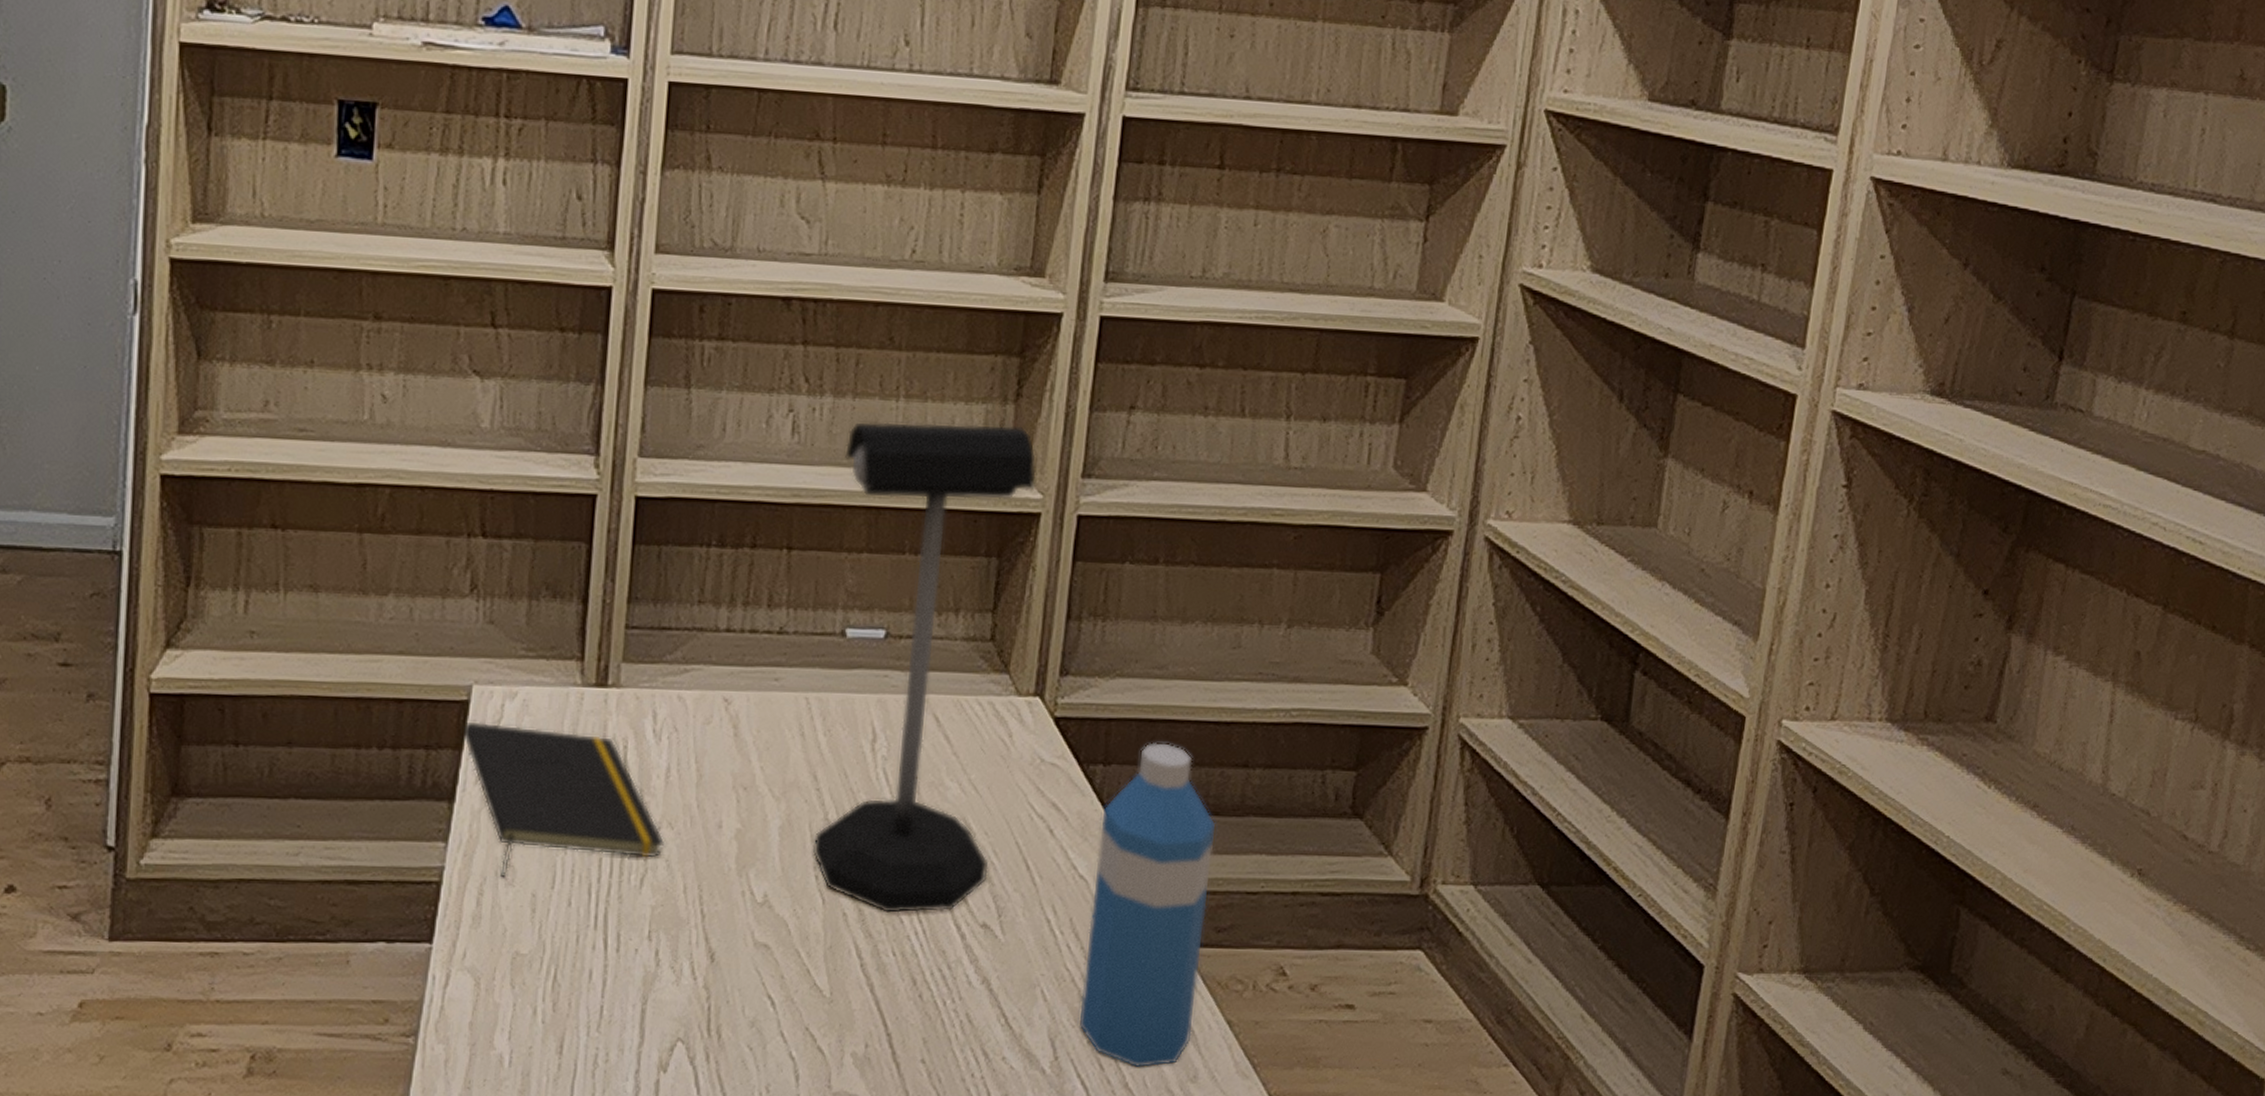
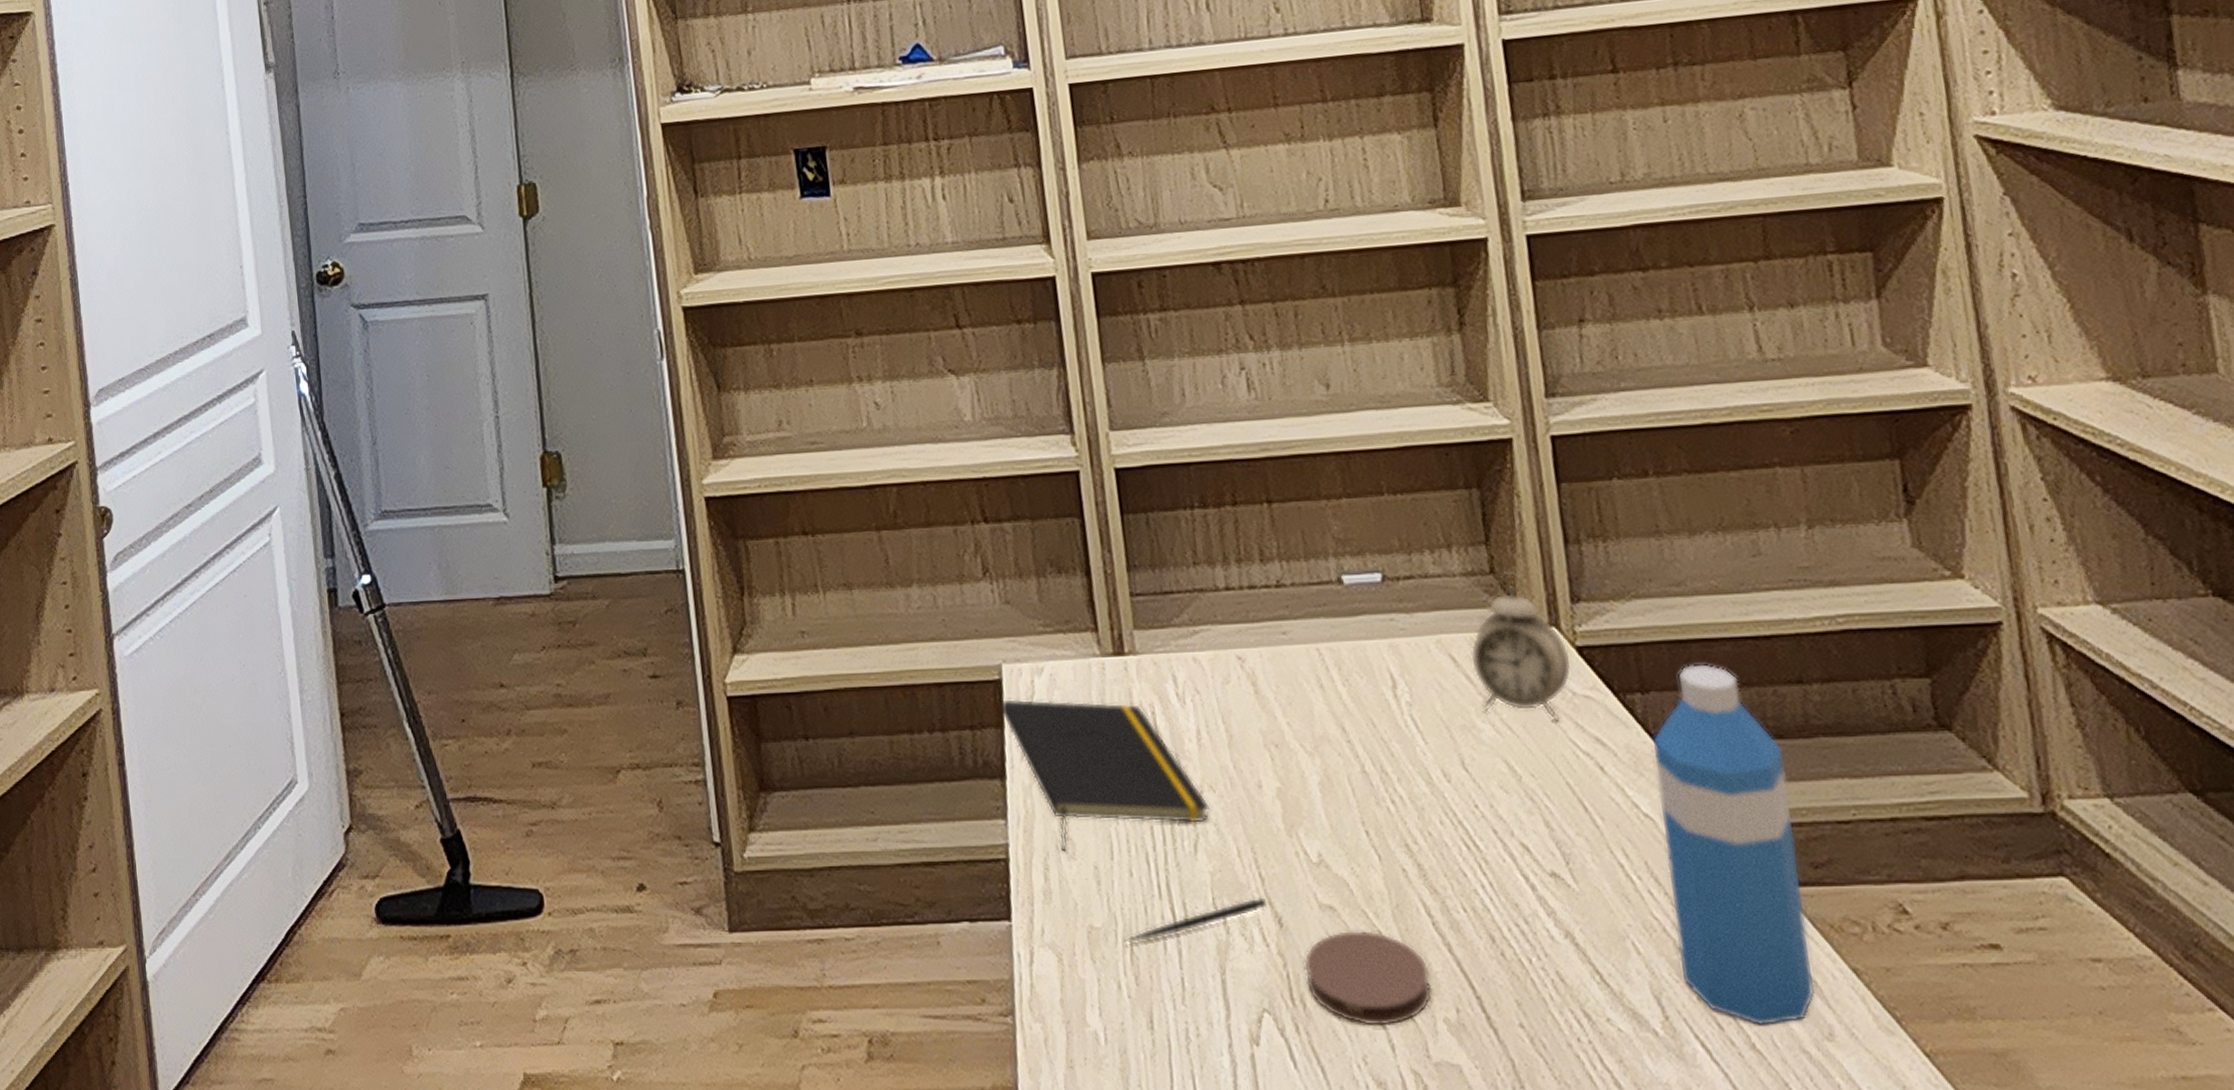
pen: none [548,932,704,971] -> present [1123,897,1268,944]
coaster: none [725,967,848,1058] -> present [1303,929,1433,1026]
desk lamp: present [812,421,1037,914] -> none [1301,354,1545,867]
alarm clock: none [953,639,1047,786] -> present [1470,570,1572,722]

